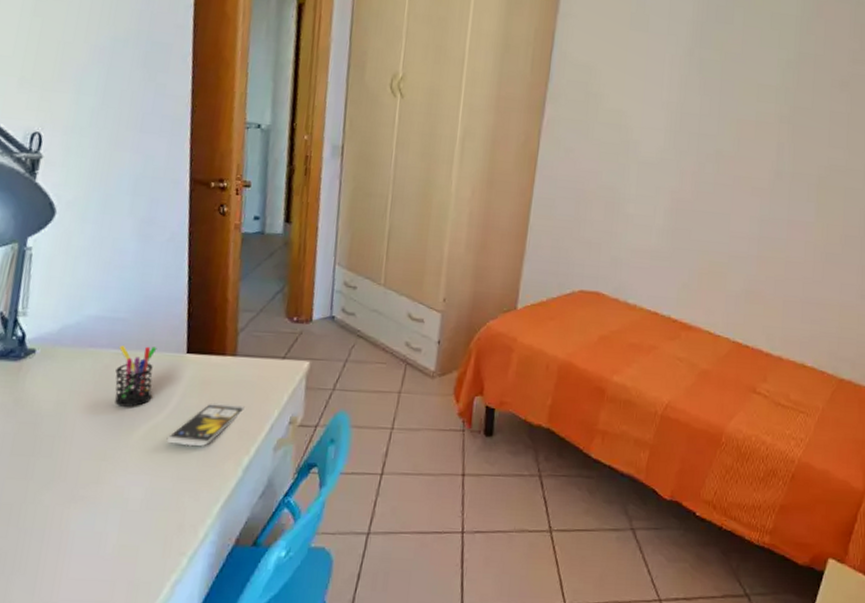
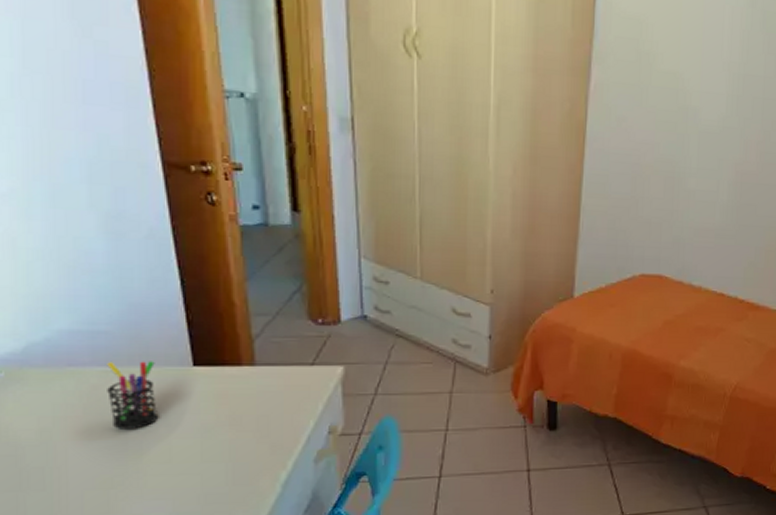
smartphone: present [166,403,245,446] -> none [185,417,273,465]

